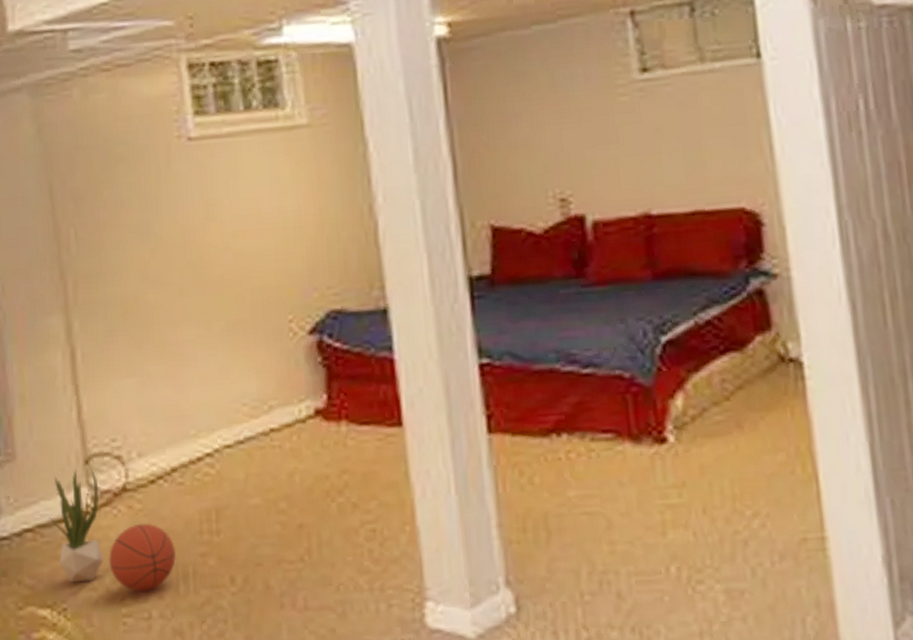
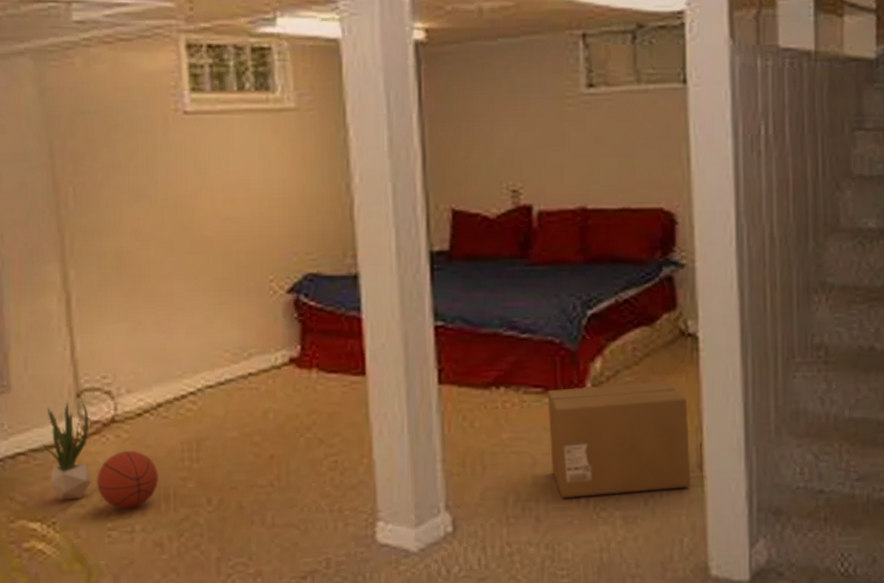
box: none [619,418,810,569] -> present [547,381,691,499]

